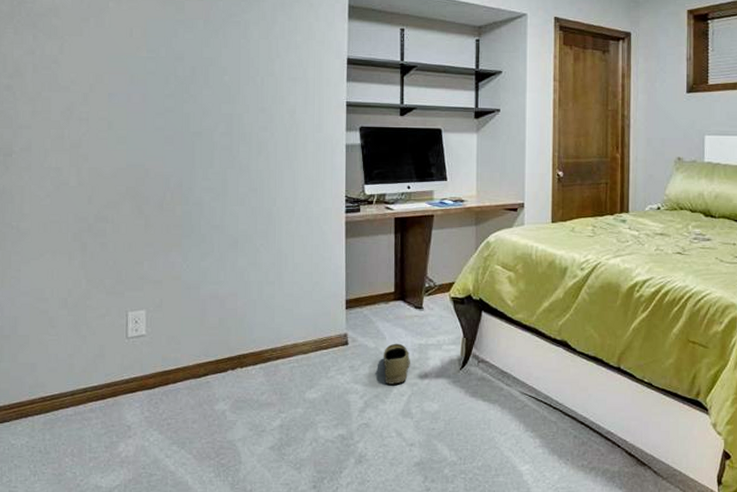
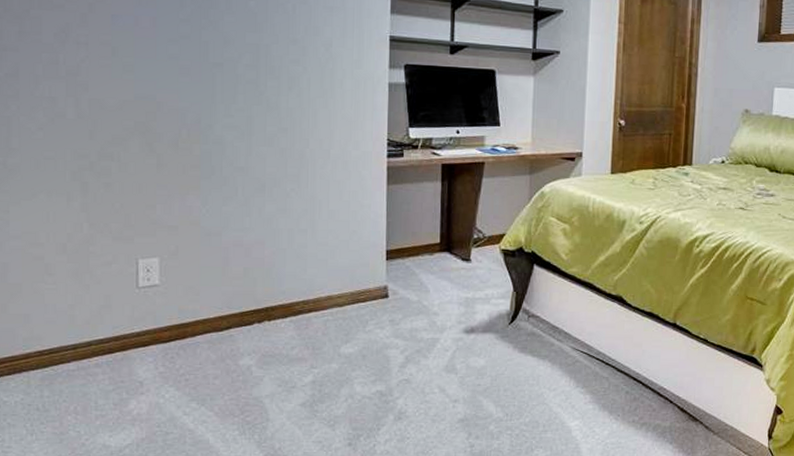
shoe: present [383,343,410,385] -> none [426,296,456,339]

